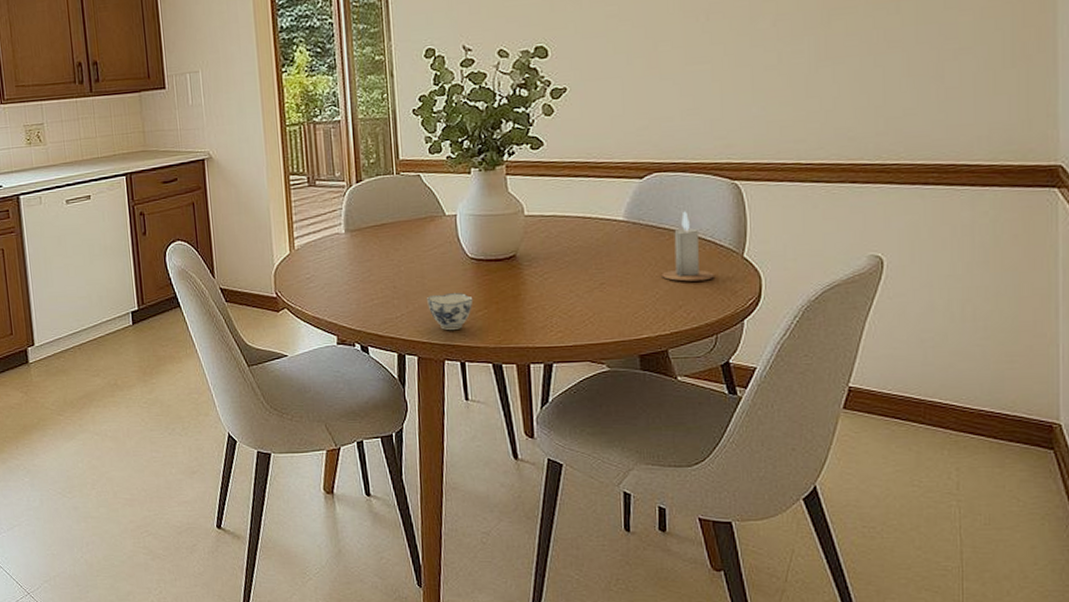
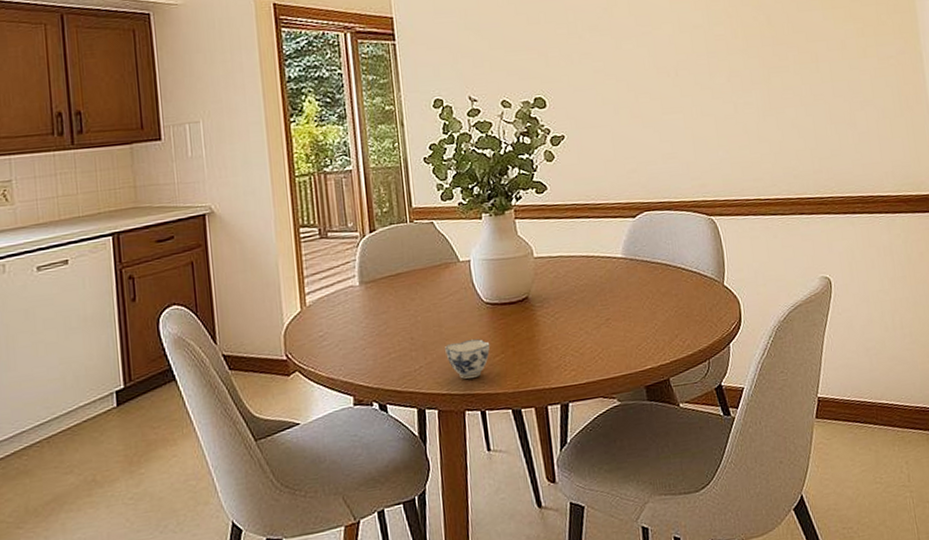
candle: present [661,211,714,282] -> none [658,246,702,312]

